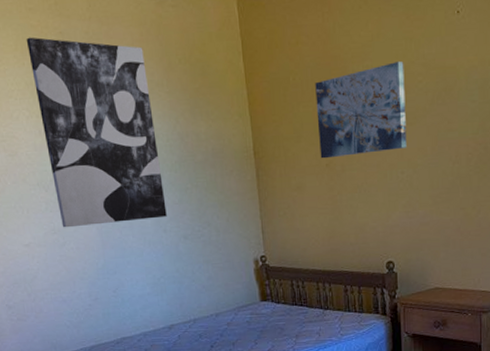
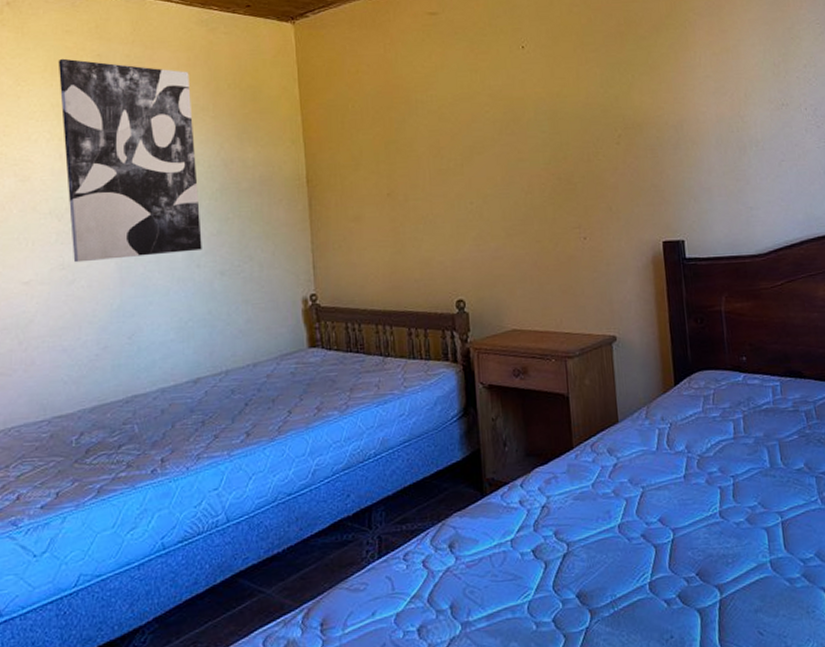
wall art: present [315,62,407,159] -> none [376,92,475,188]

